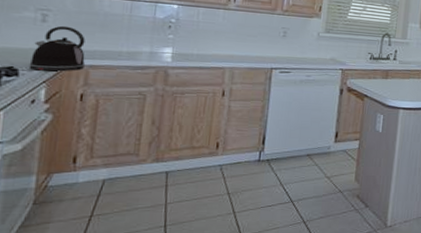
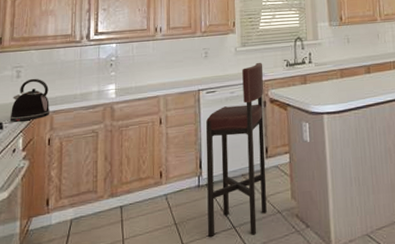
bar stool: none [262,50,346,210] -> present [205,62,267,238]

